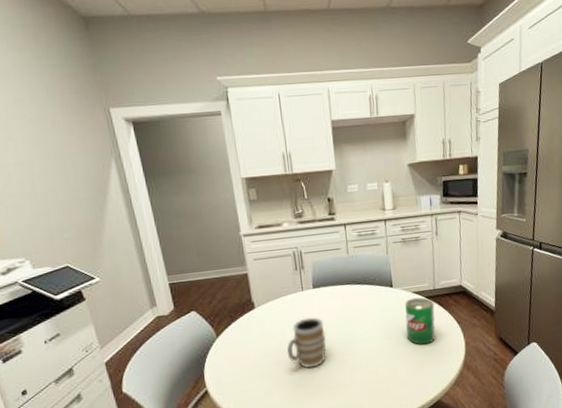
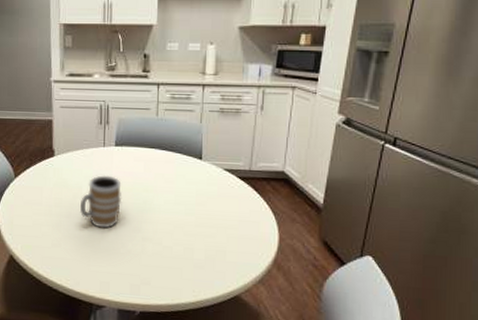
can: present [405,297,435,345] -> none [210,175,247,230]

